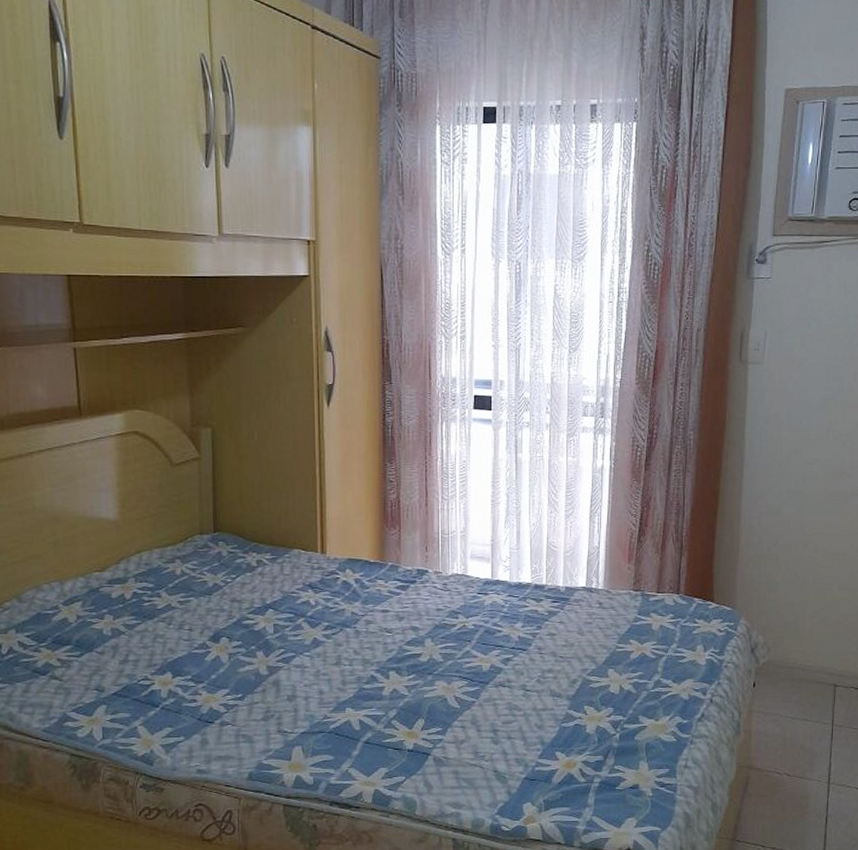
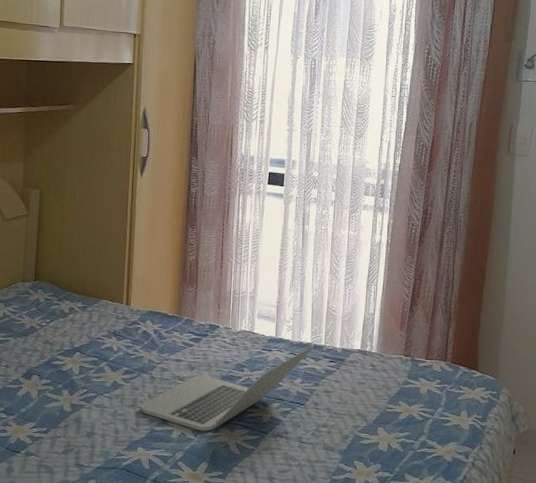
laptop: none [346,586,533,686] -> present [140,346,312,431]

